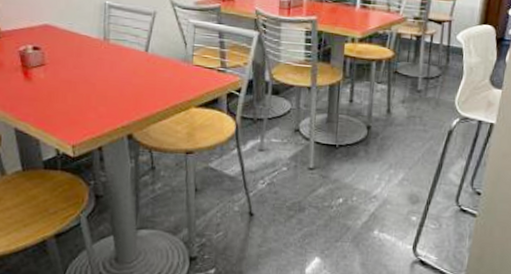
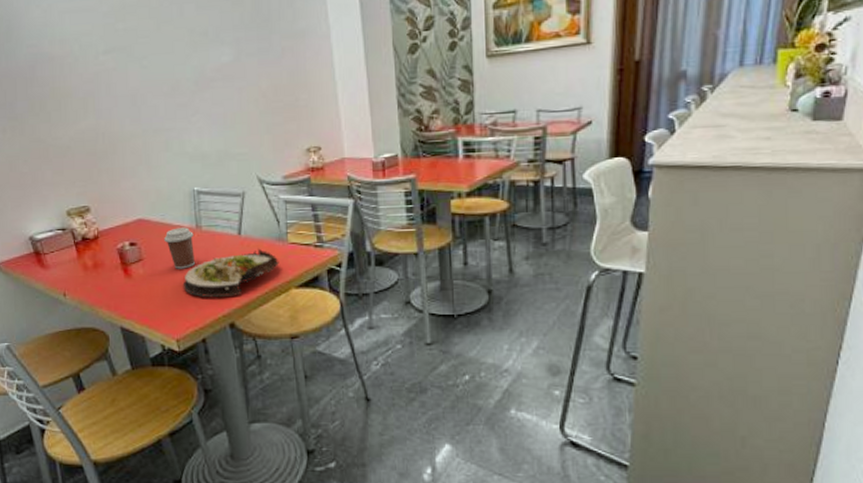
coffee cup: none [70,37,101,79] -> present [164,227,196,269]
salad plate: none [84,66,183,110] -> present [182,248,279,298]

